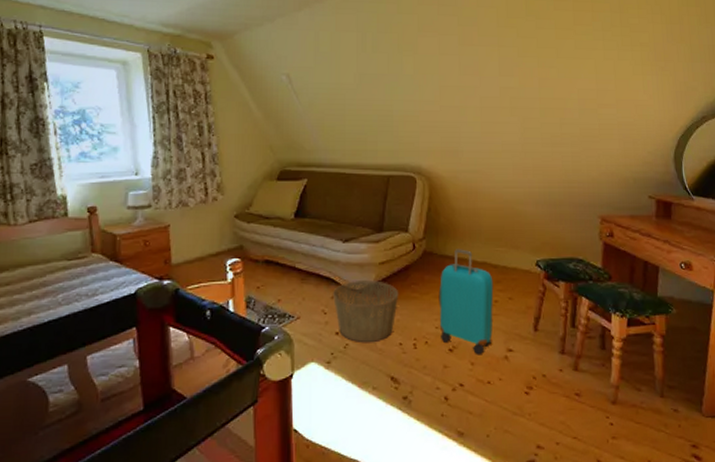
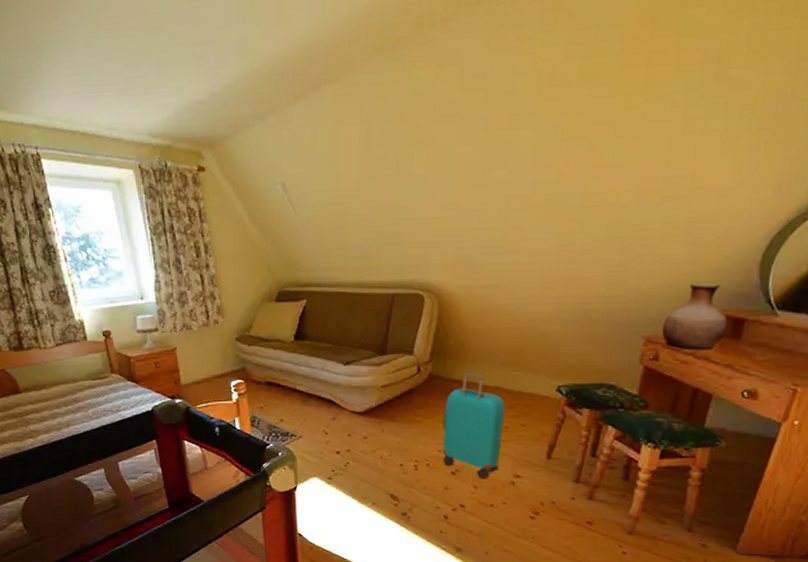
basket: present [333,280,399,343] -> none [334,403,401,463]
vase: none [612,172,660,227] -> present [661,282,728,349]

